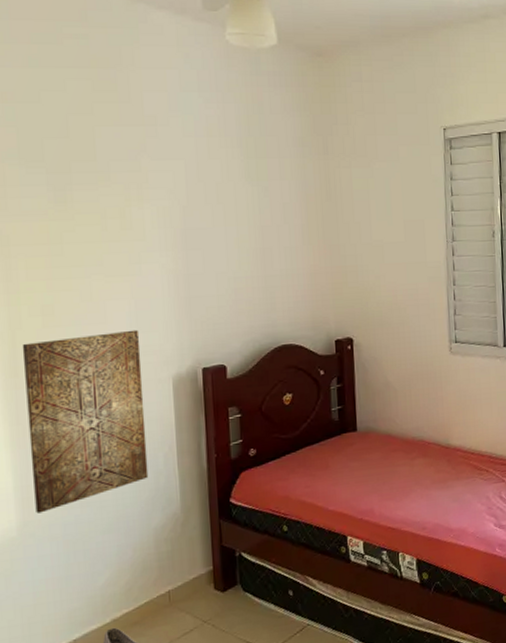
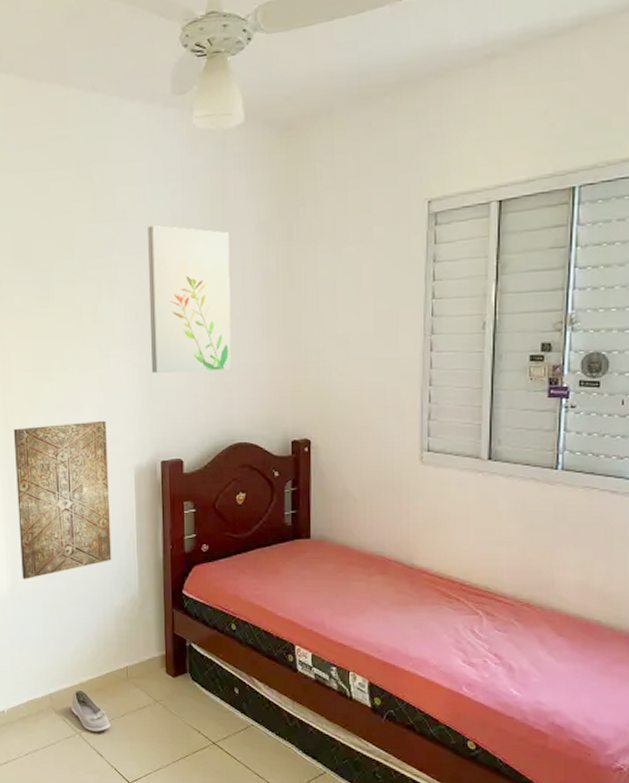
wall art: none [181,132,273,279] -> present [148,224,231,373]

